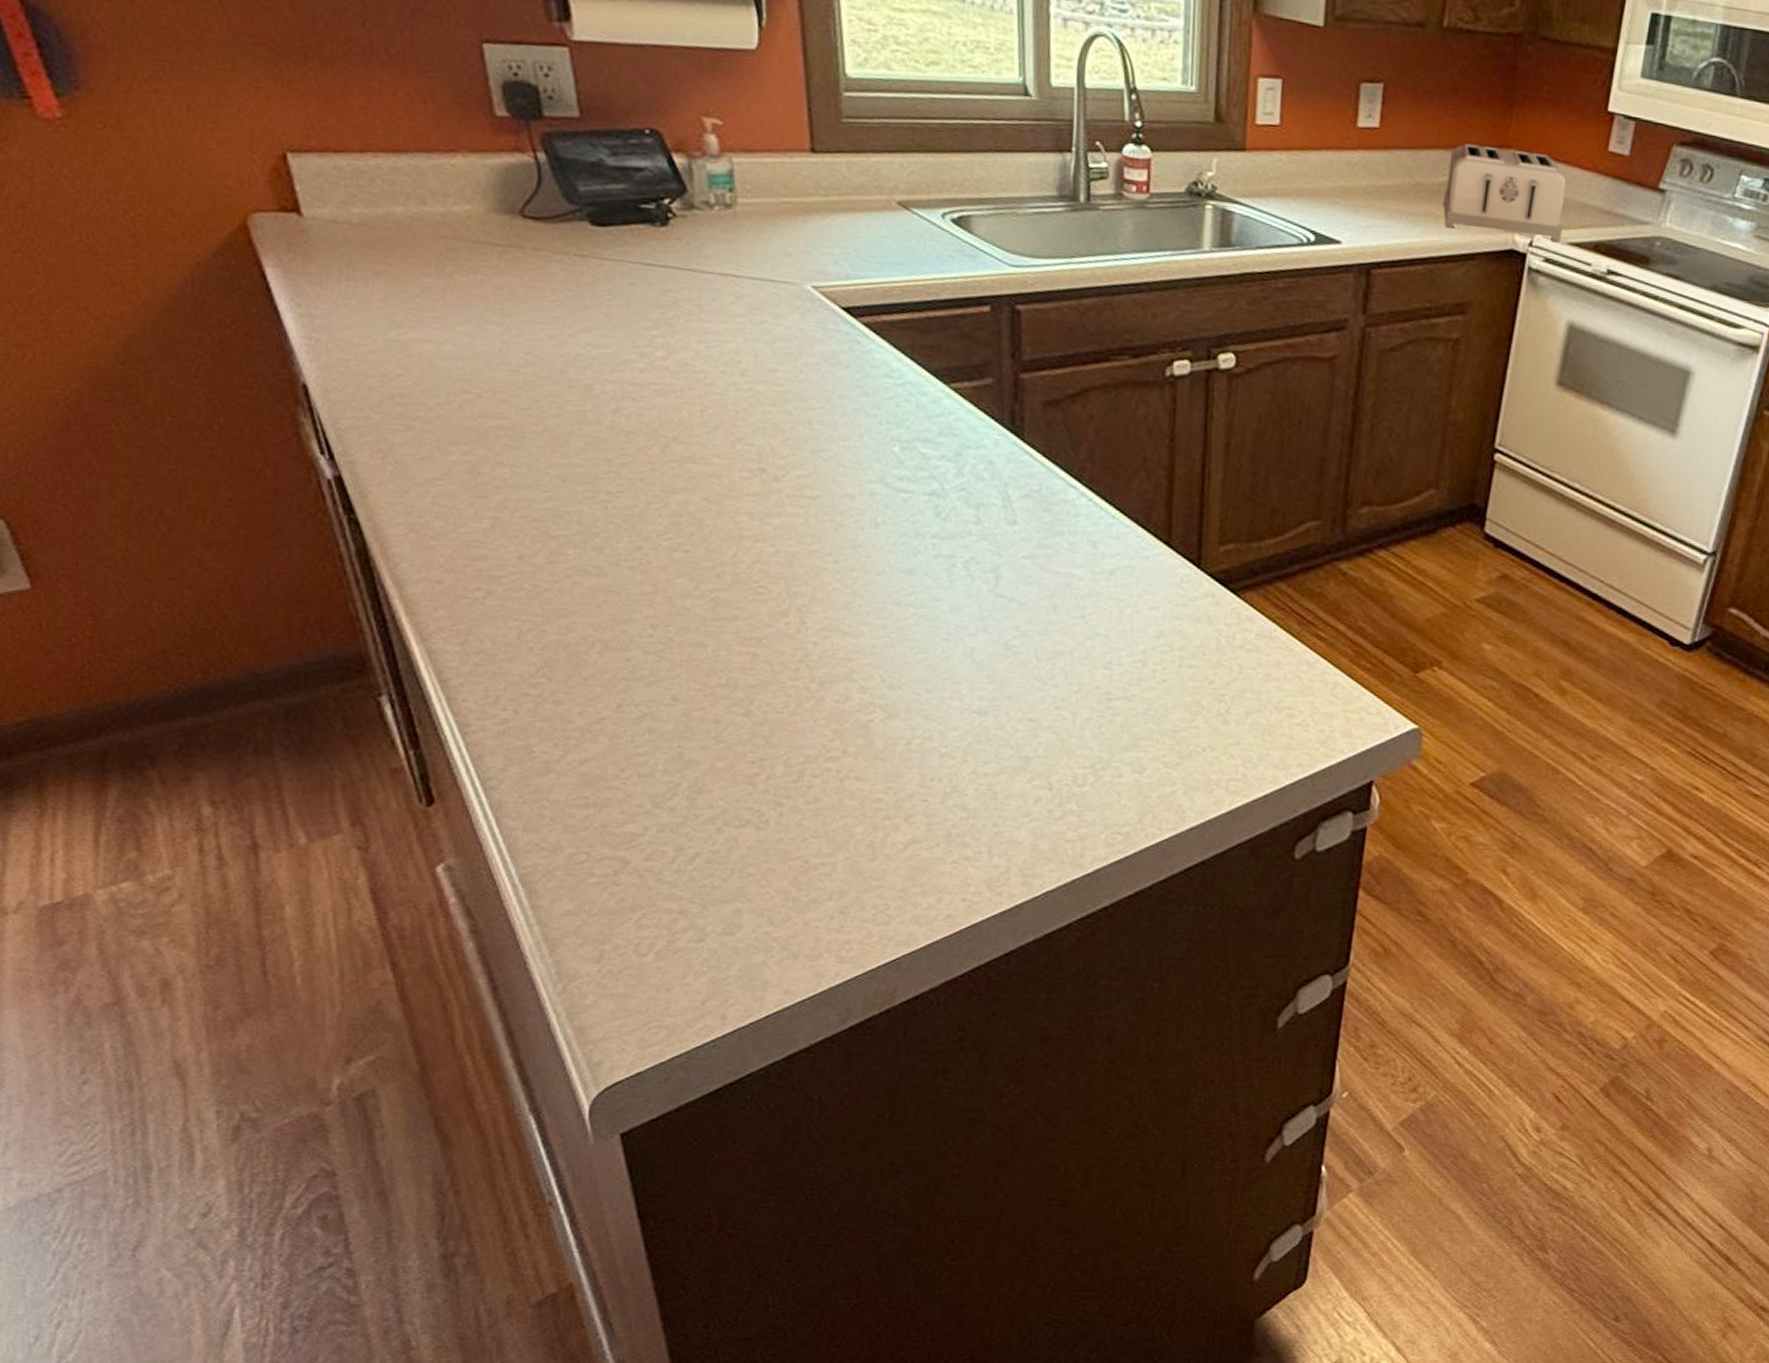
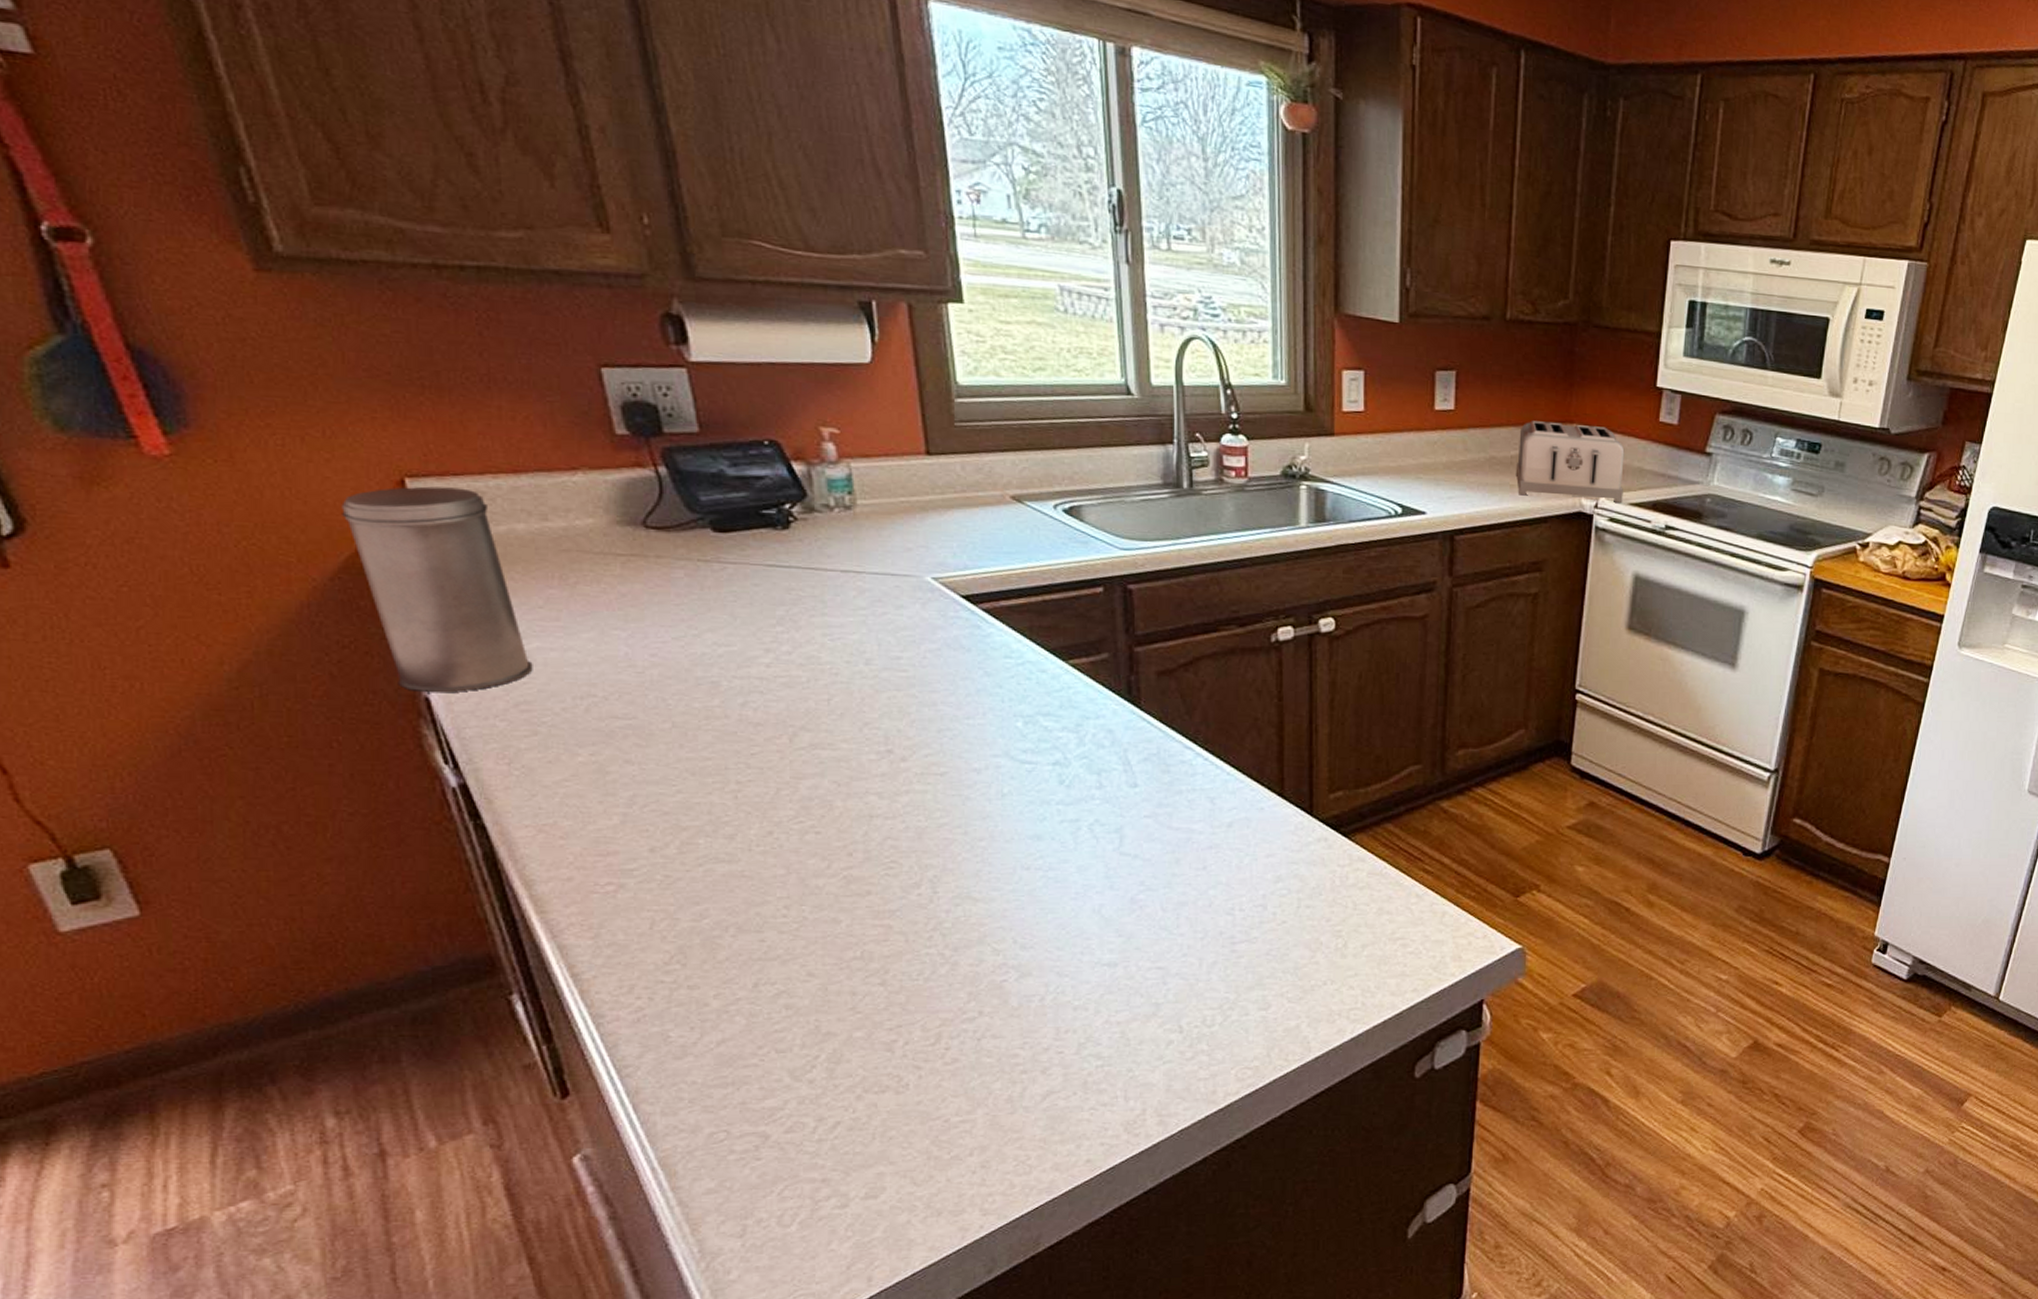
canister: none [225,162,409,381] -> present [341,486,533,693]

